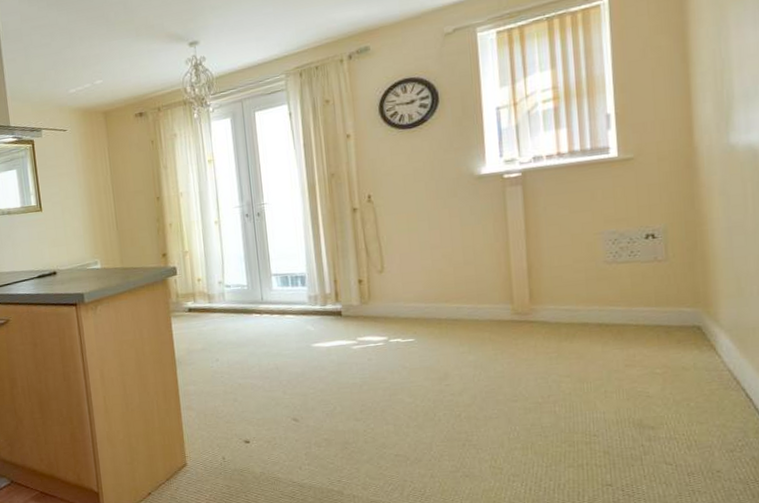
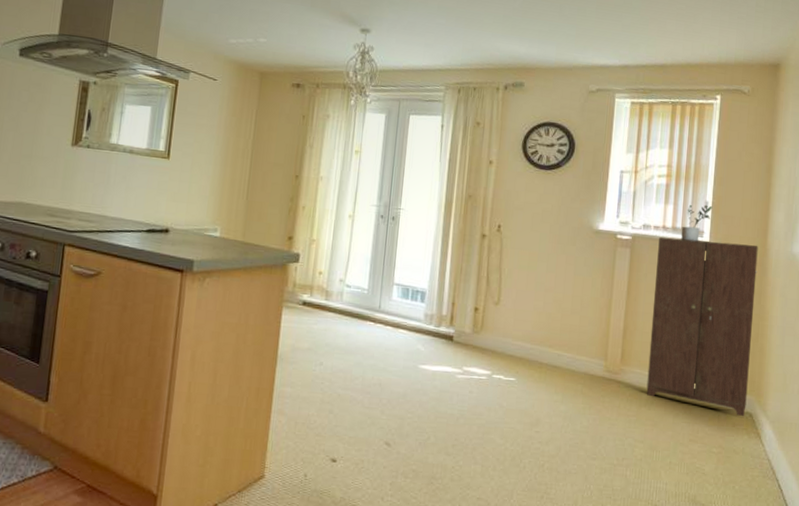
cabinet: none [554,146,692,332] -> present [646,237,758,417]
potted plant: none [580,117,617,163] -> present [680,204,713,242]

